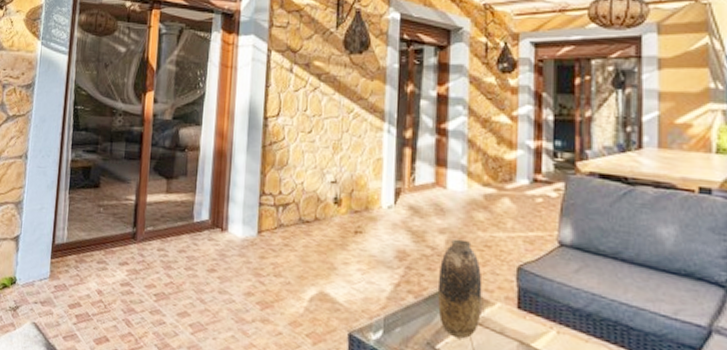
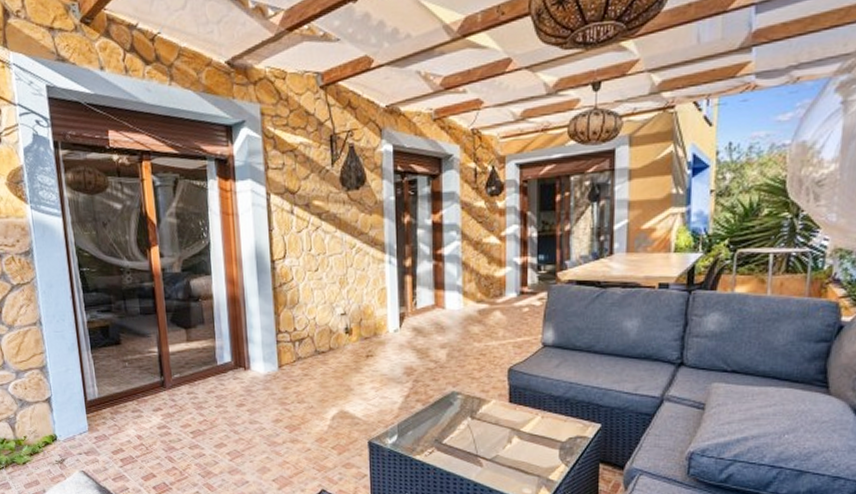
vase: present [437,238,483,339] -> none [441,351,479,433]

